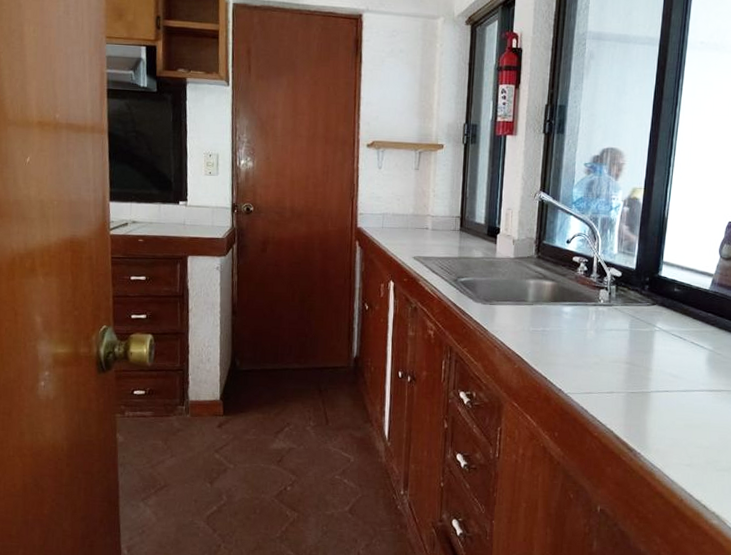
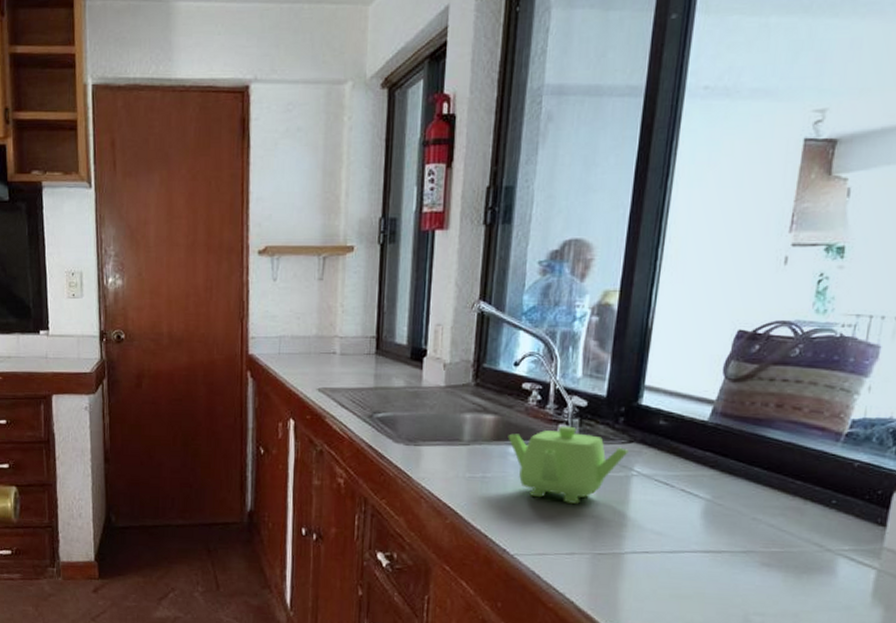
teapot: none [562,291,652,354] -> present [507,426,629,505]

